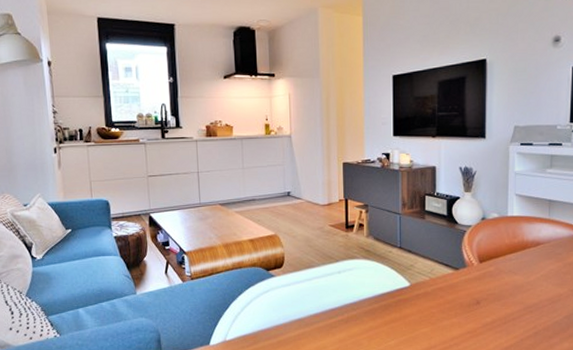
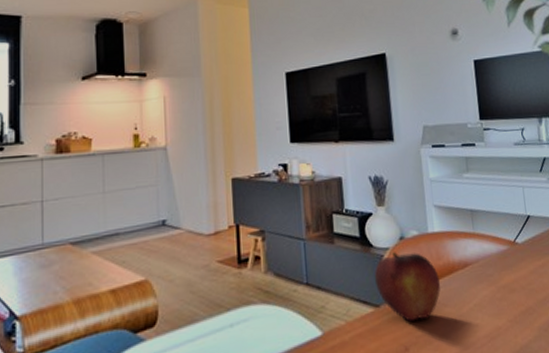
fruit: none [456,228,514,283] -> present [374,251,441,322]

